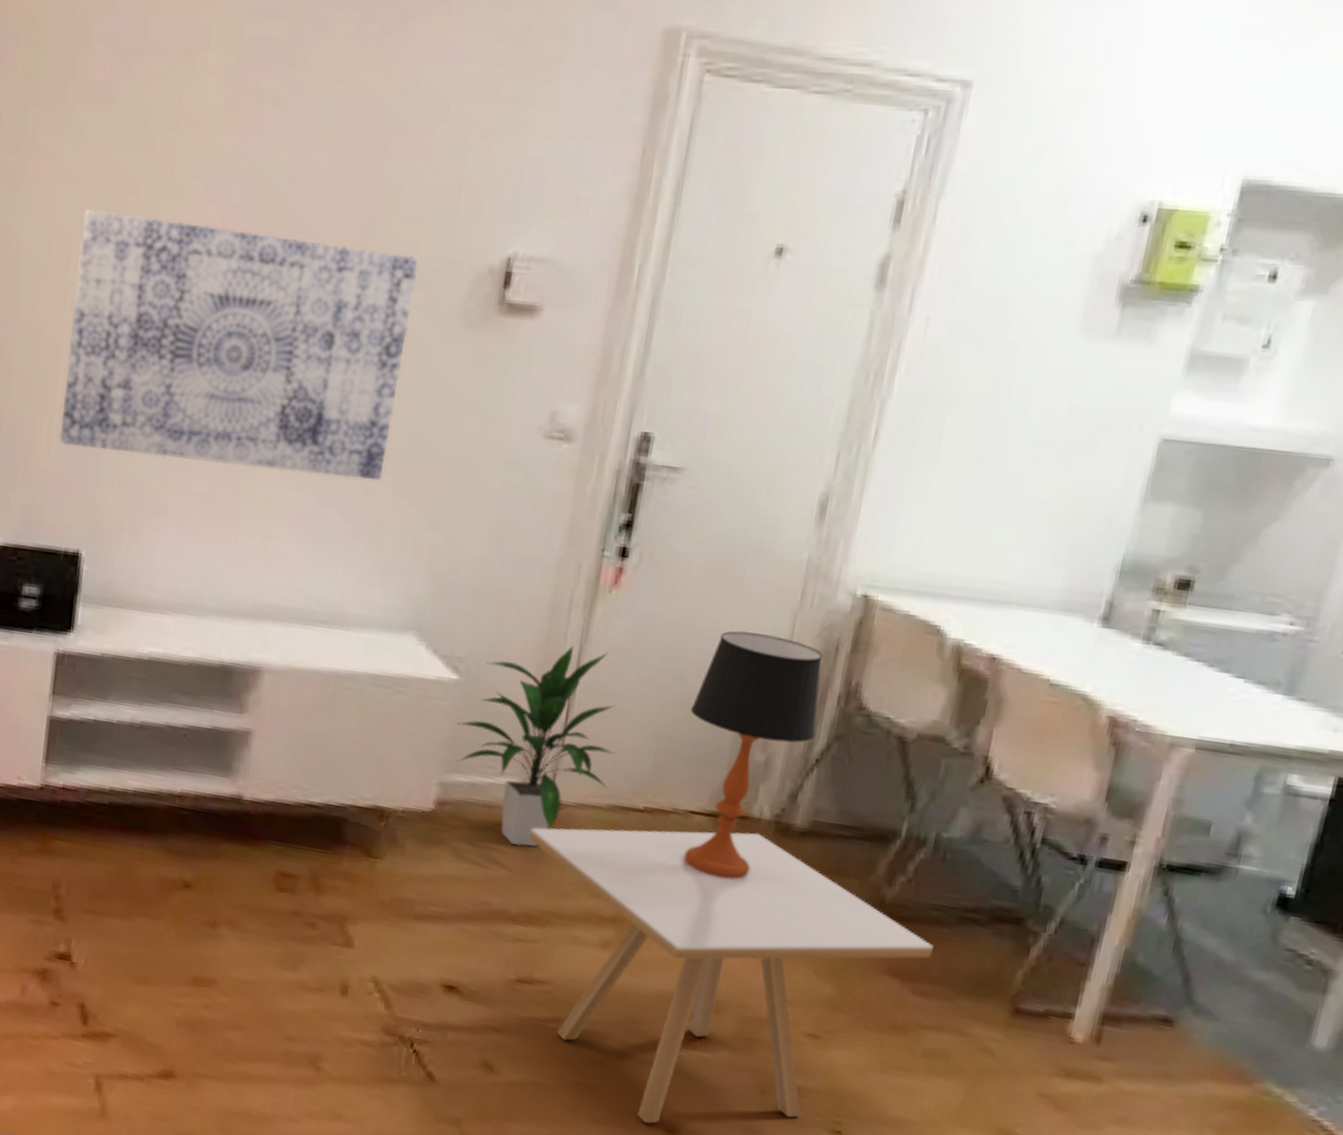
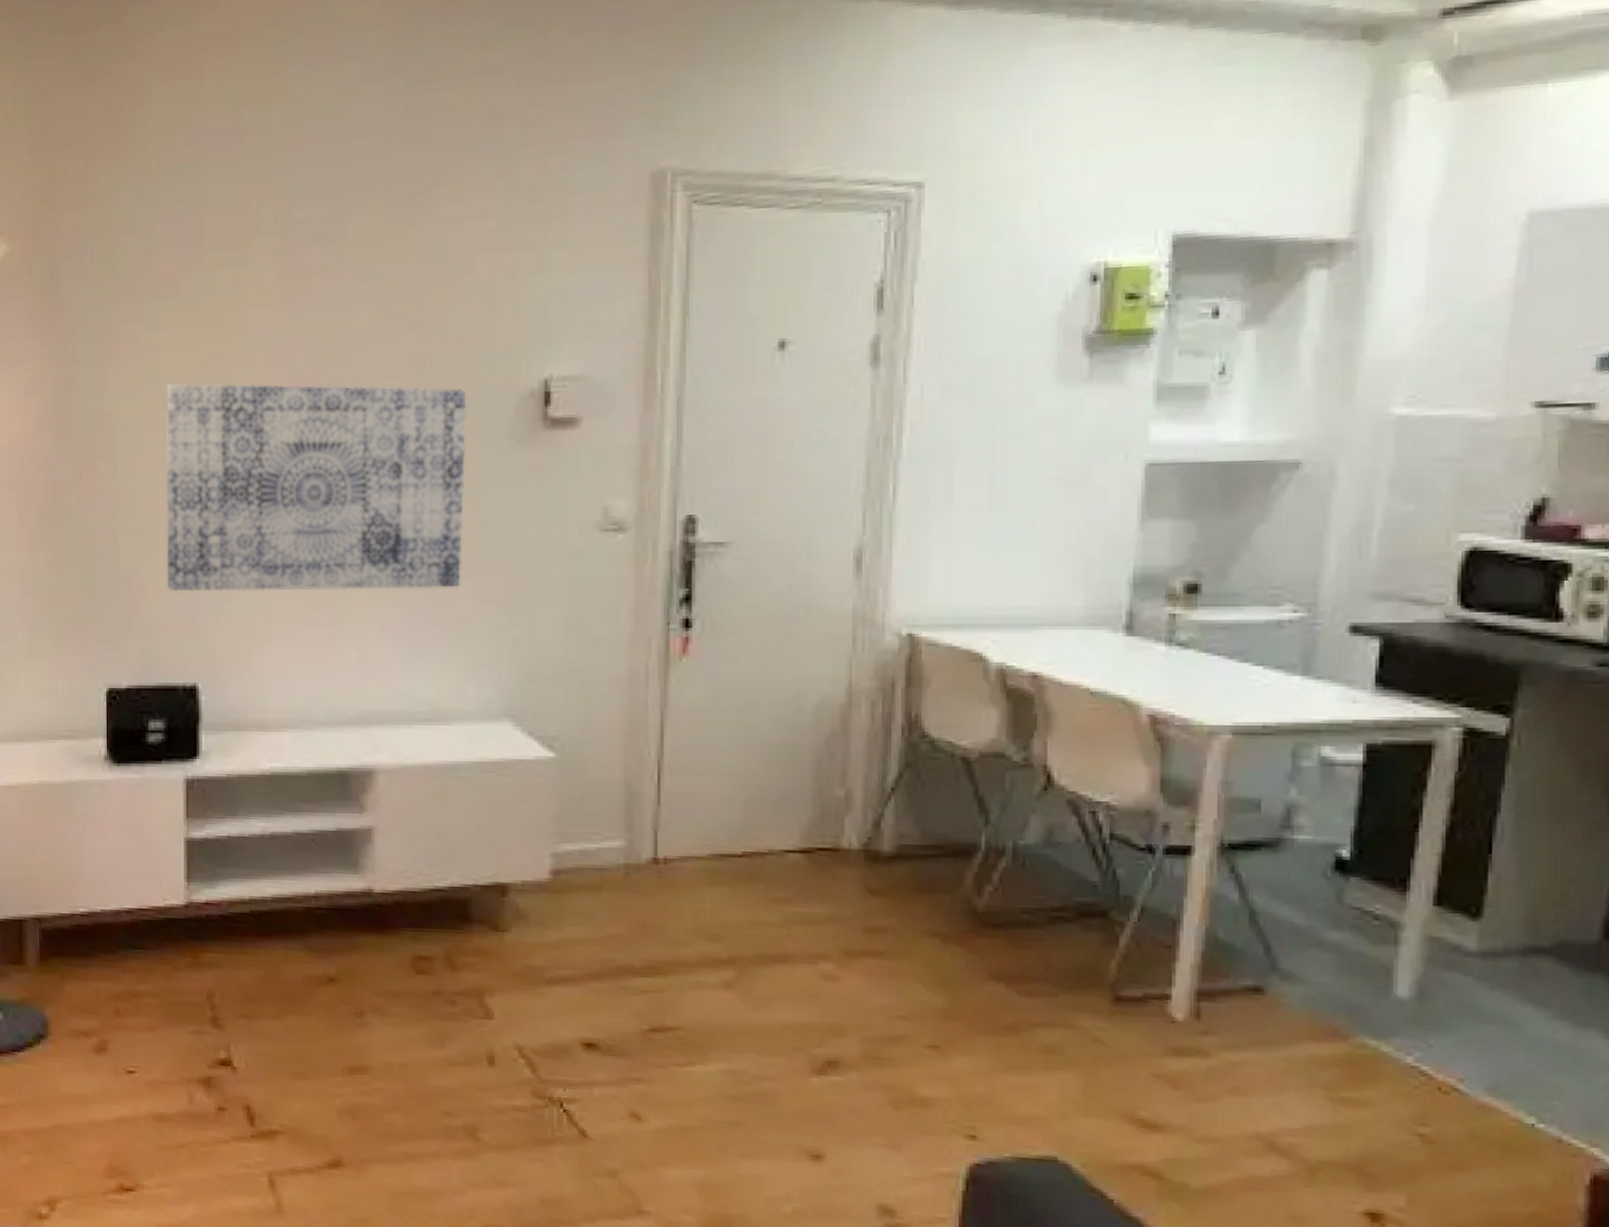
indoor plant: present [456,644,616,847] -> none [559,711,707,904]
side table: present [529,827,934,1124] -> none [642,863,1029,1153]
table lamp: present [683,631,824,879] -> none [770,681,887,909]

